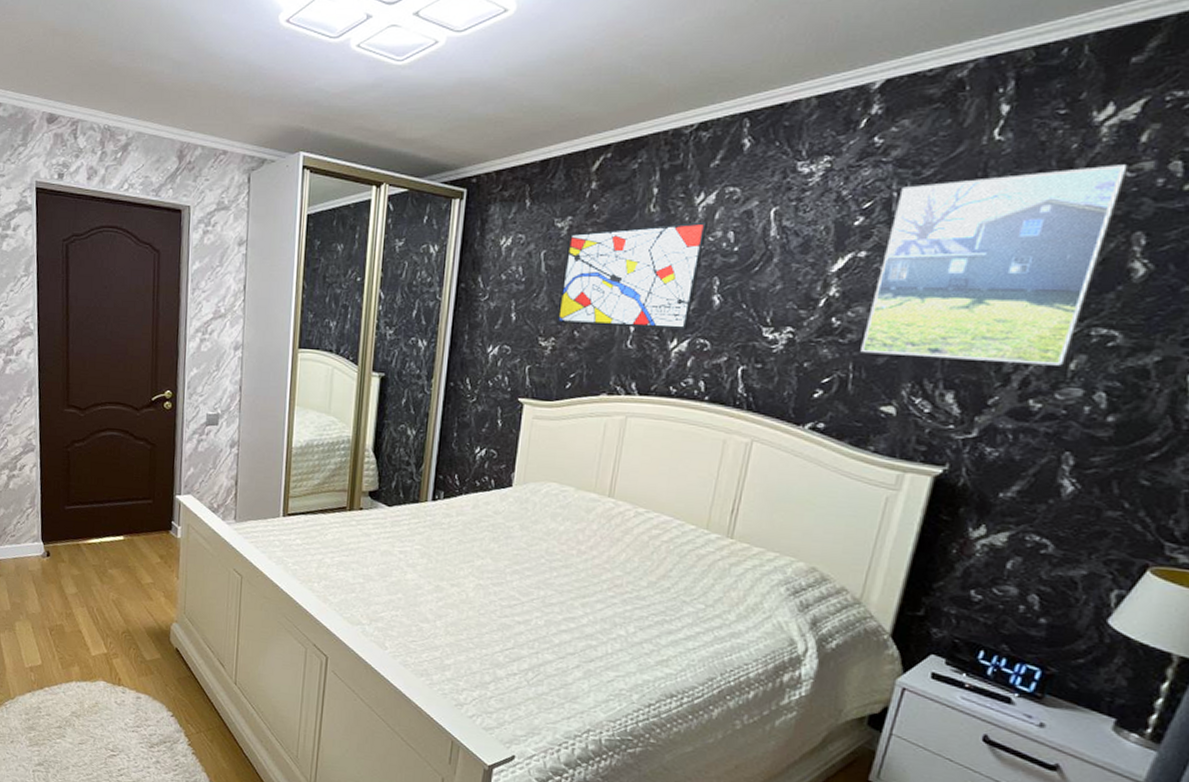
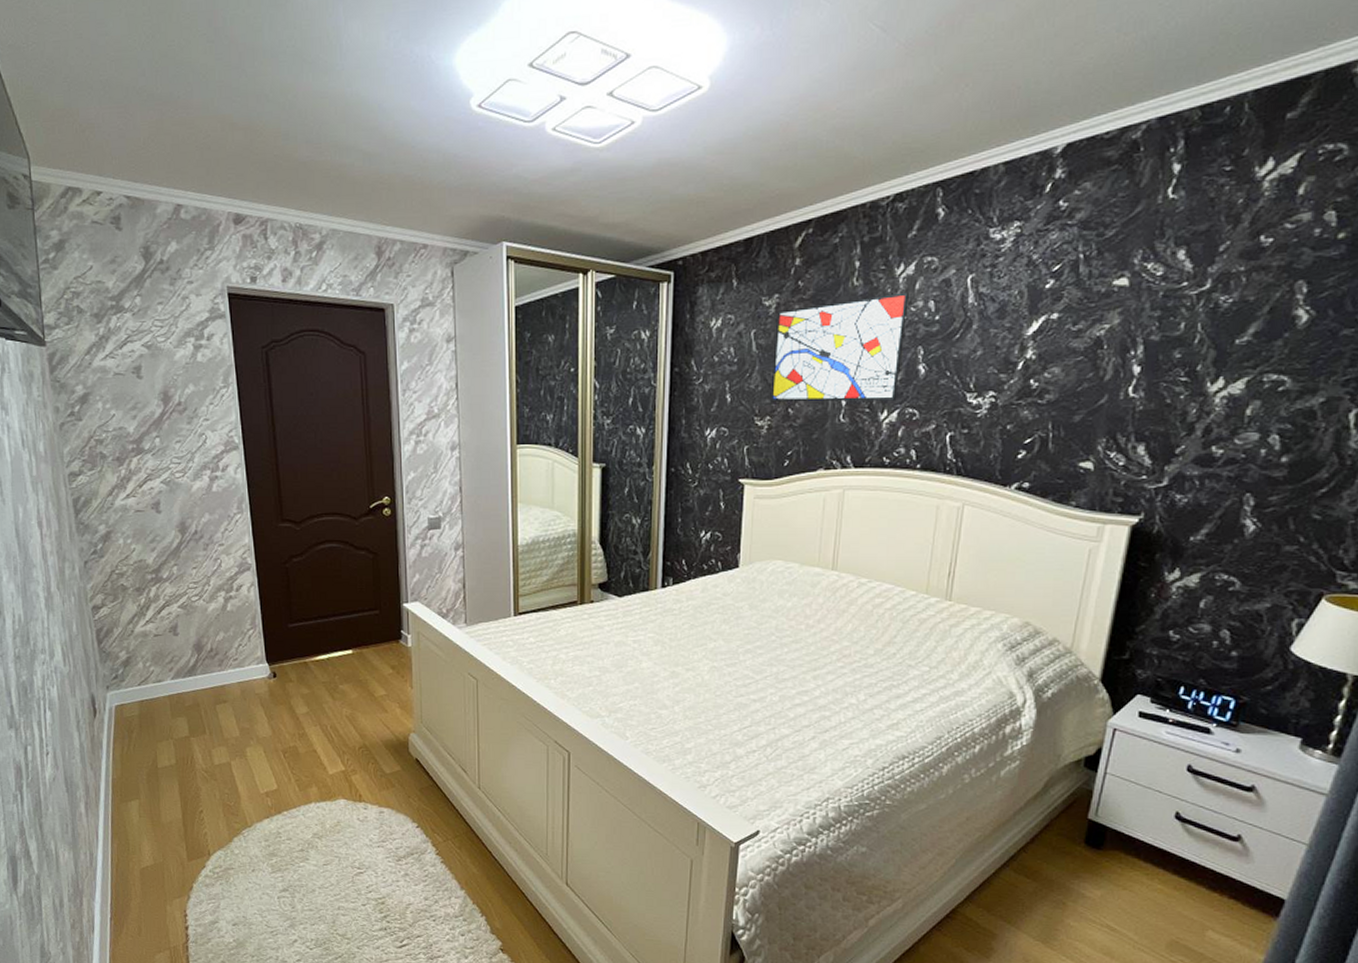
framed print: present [860,164,1129,366] -> none [1058,217,1290,413]

